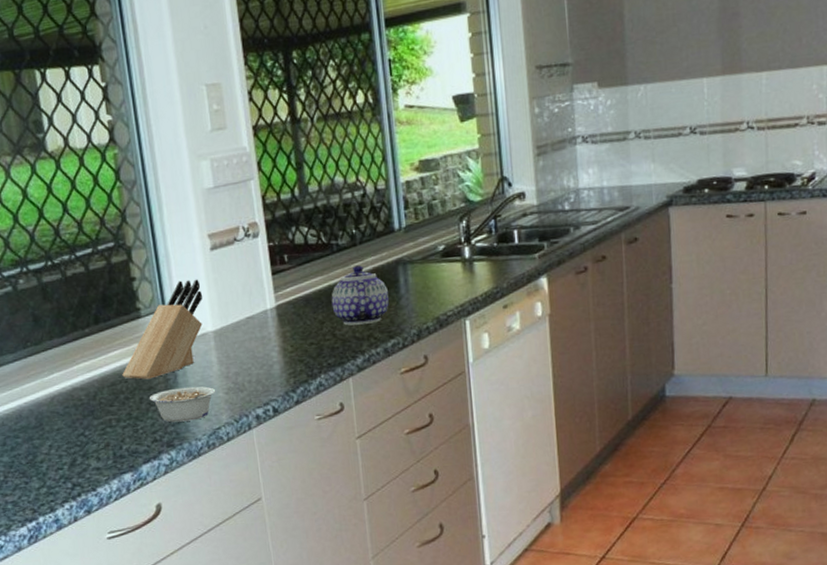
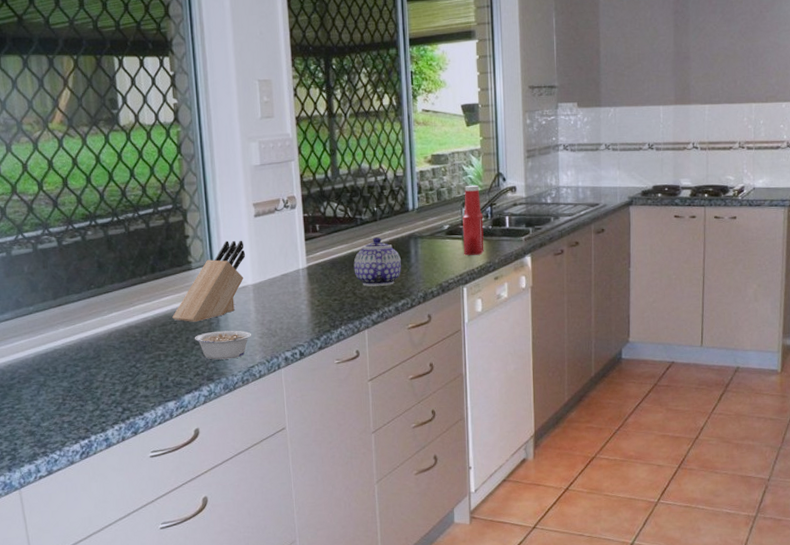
ketchup bottle: none [460,193,489,281] -> present [462,185,484,255]

